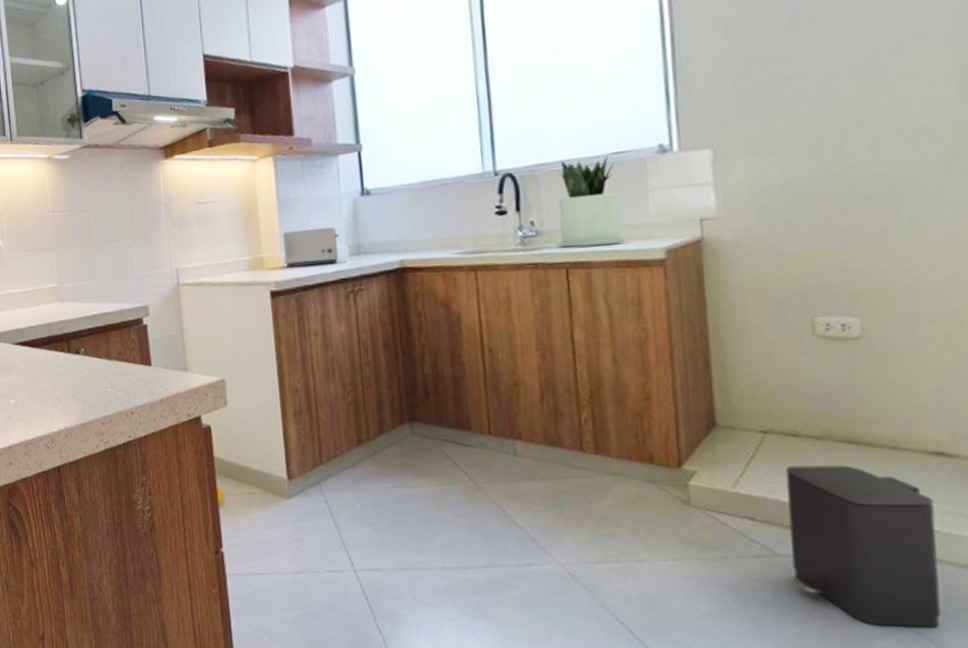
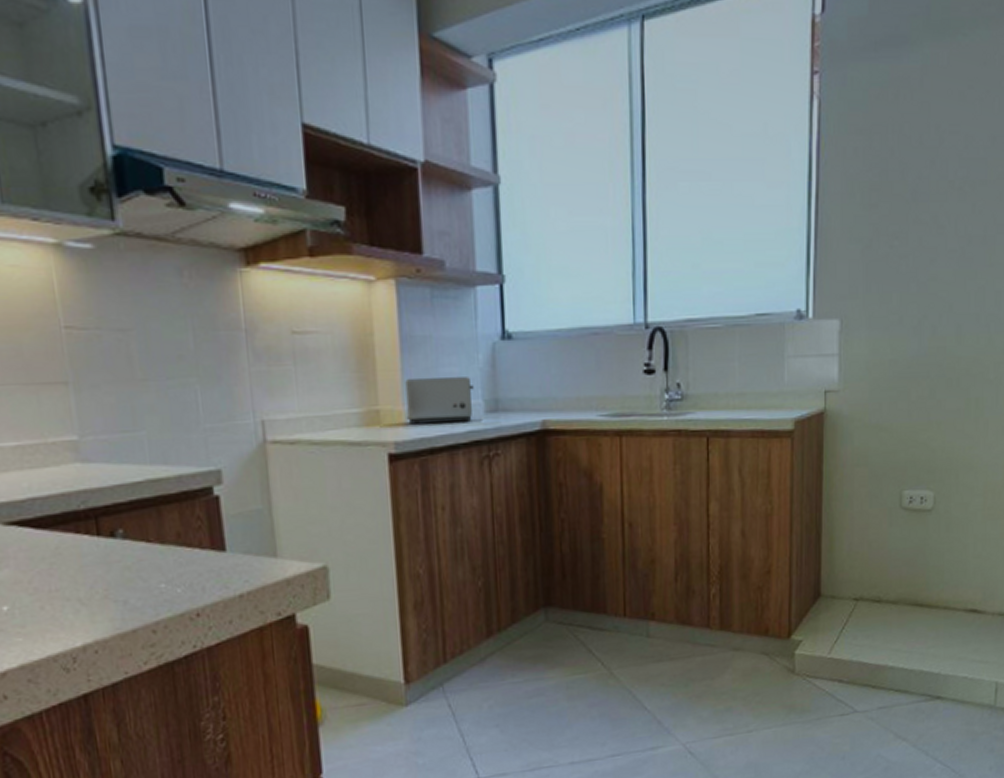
planter: present [555,156,627,248] -> none [699,317,762,415]
pedal bin: present [785,465,942,628] -> none [865,626,967,764]

